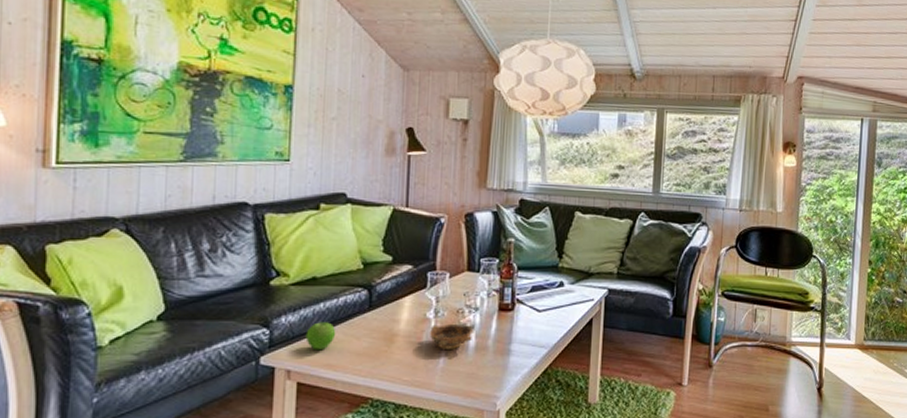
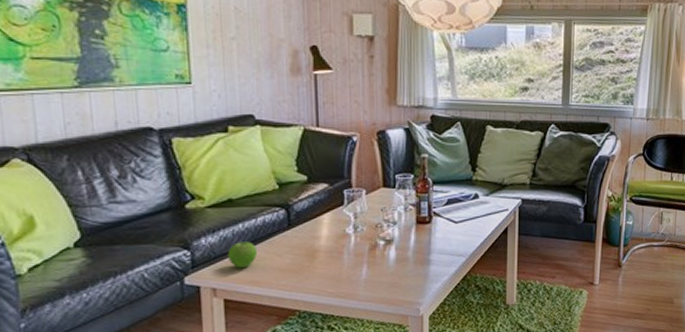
bowl: present [429,324,473,349] -> none [349,238,392,262]

